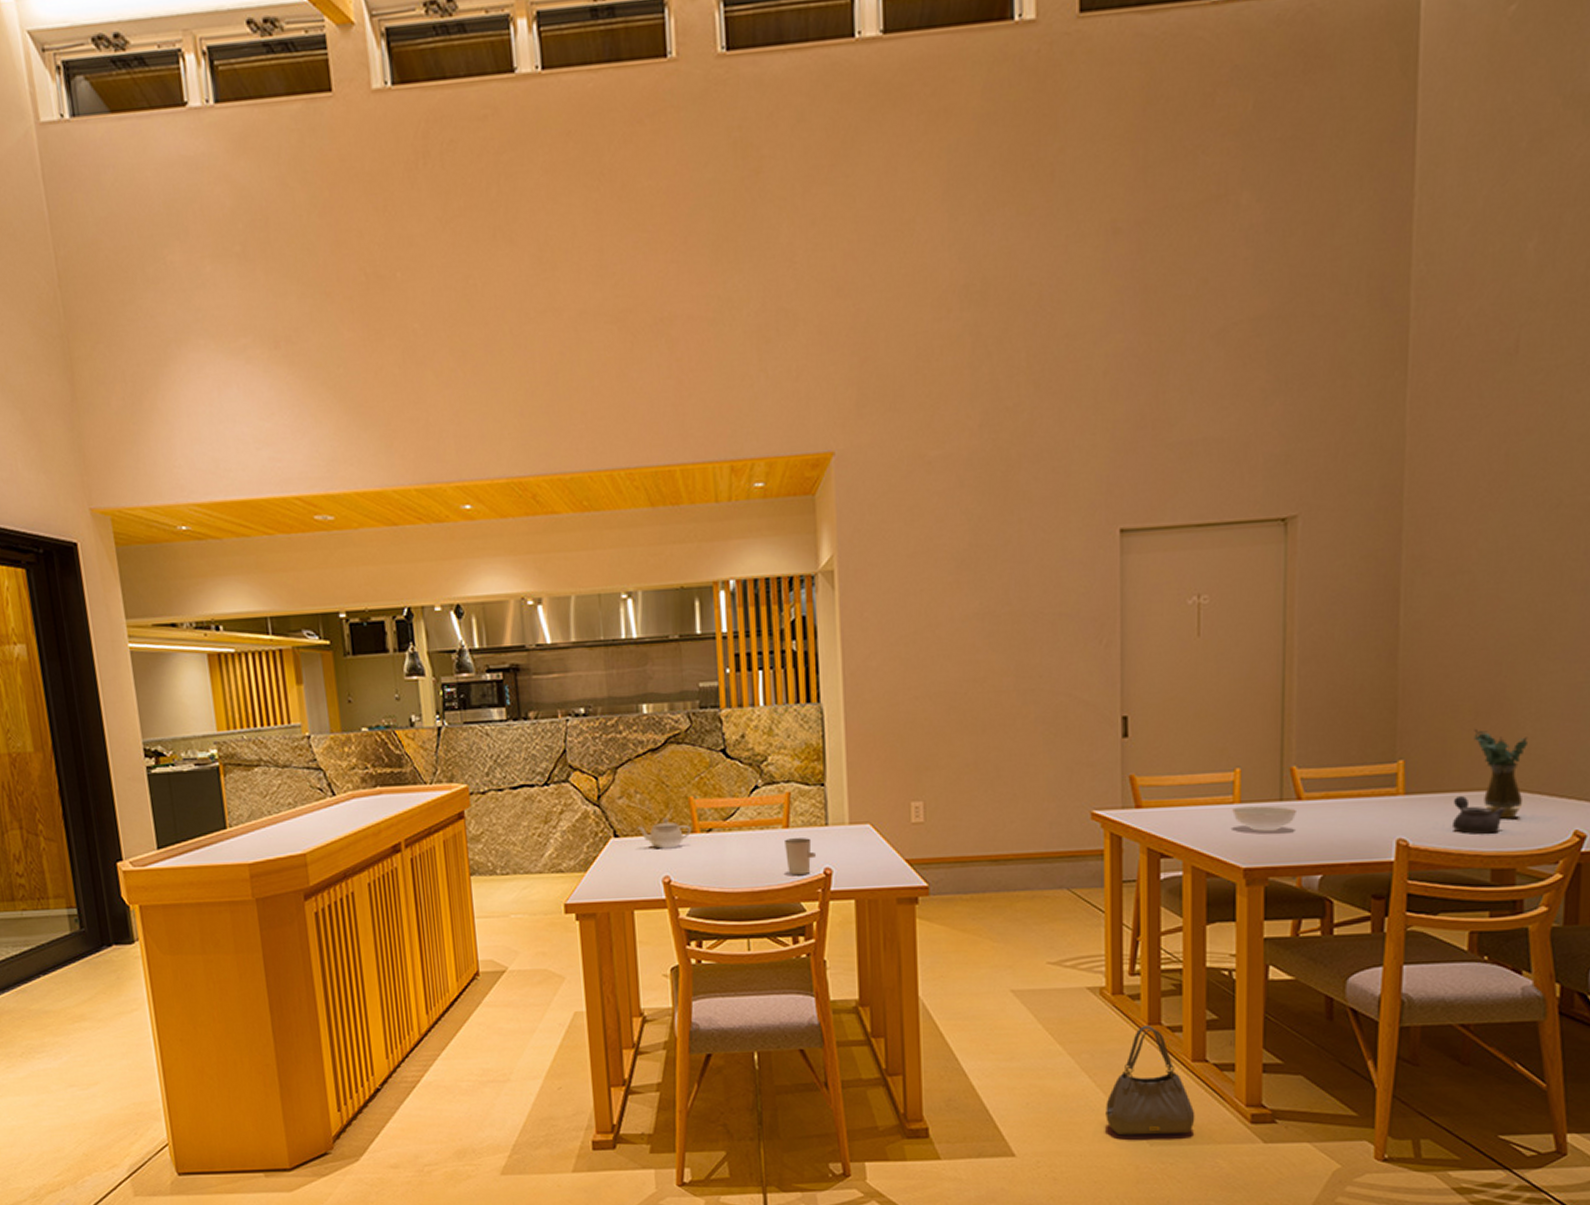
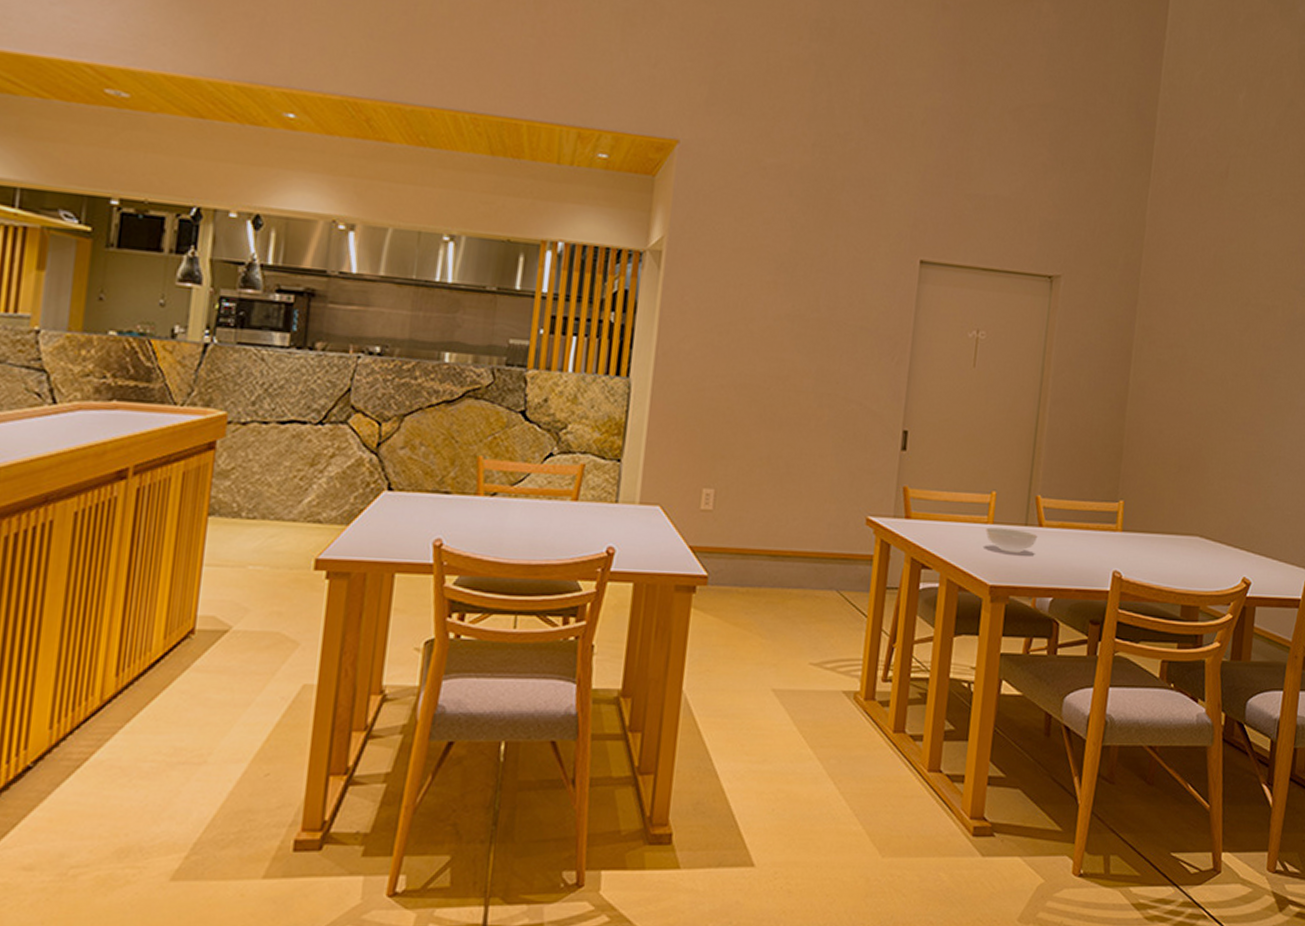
teapot: present [636,817,692,849] -> none [415,475,476,509]
cup: present [785,838,817,875] -> none [569,512,602,551]
handbag: present [1106,1026,1195,1136] -> none [844,733,926,846]
teapot: present [1451,795,1506,834] -> none [1155,537,1195,574]
vase: present [1474,728,1528,819] -> none [1176,480,1215,562]

